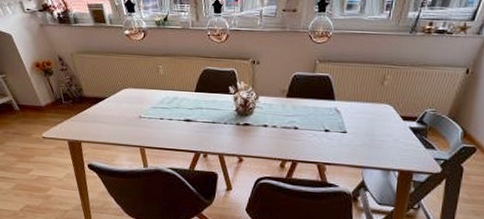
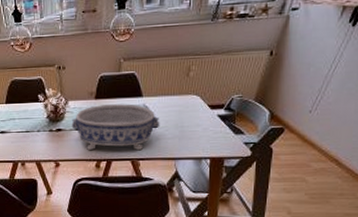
decorative bowl: none [259,103,351,155] -> present [71,104,160,151]

